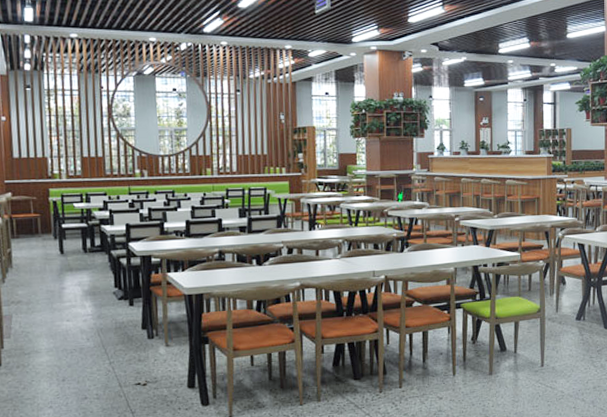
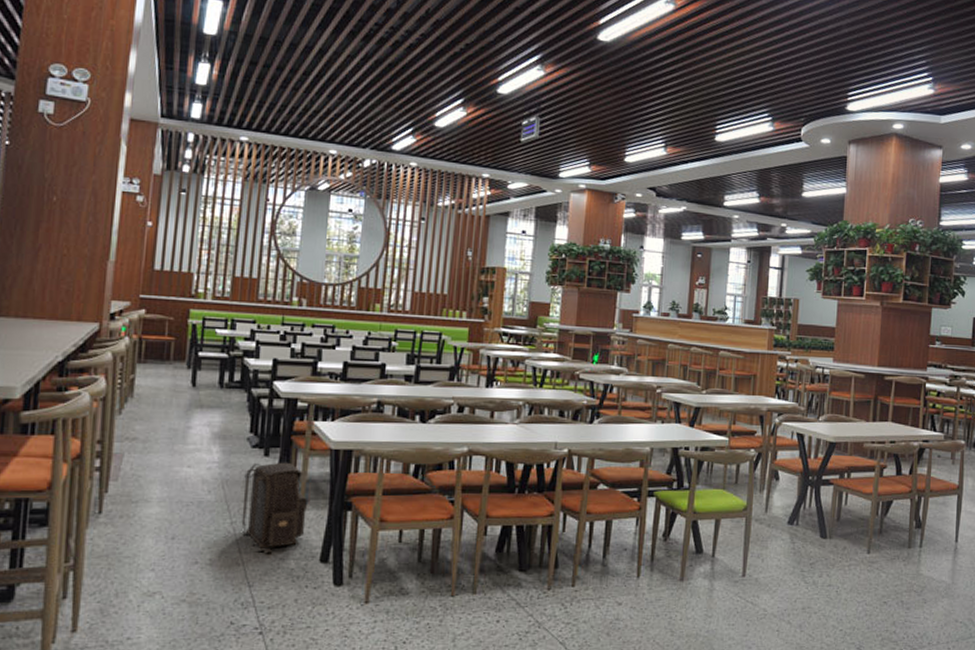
backpack: none [115,309,172,382] -> present [241,462,309,549]

